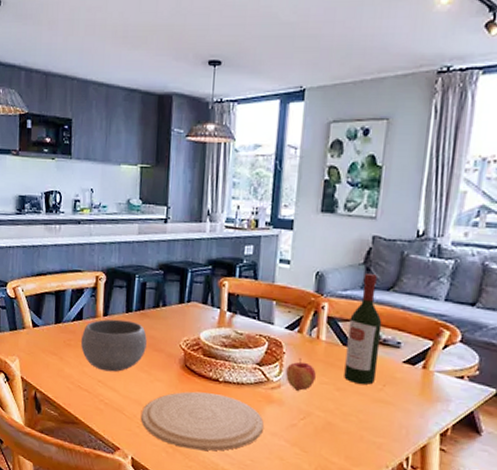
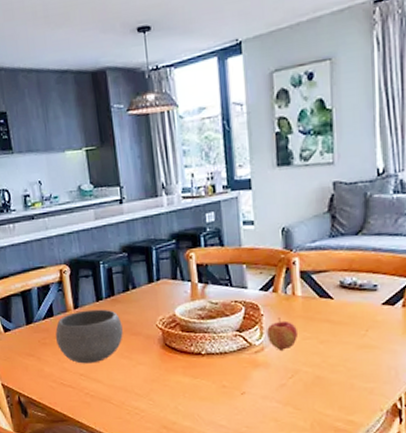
plate: present [140,391,264,451] -> none [128,367,254,426]
wine bottle: present [344,274,382,385] -> none [322,221,358,333]

